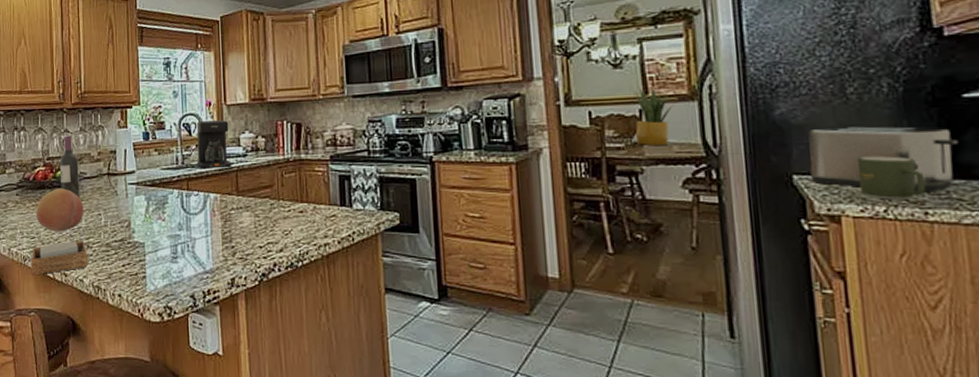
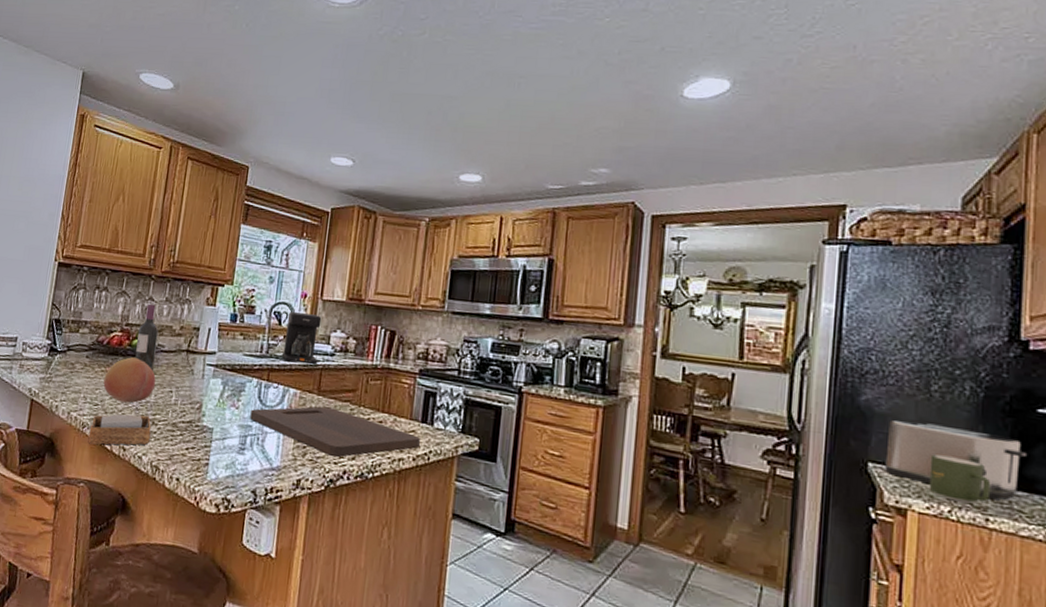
cutting board: none [177,206,342,252] -> present [250,406,420,458]
planter: present [634,86,675,147] -> none [725,353,767,414]

